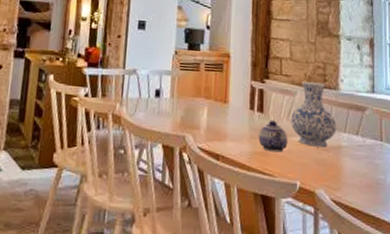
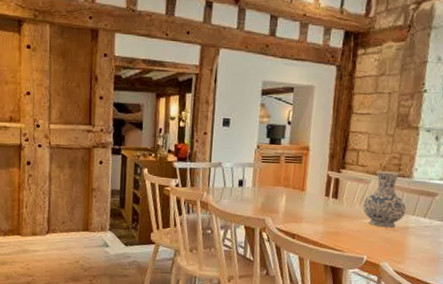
teapot: present [258,120,288,153] -> none [331,205,359,232]

